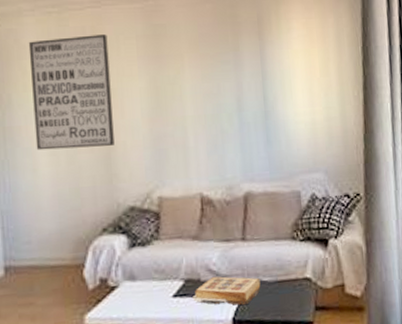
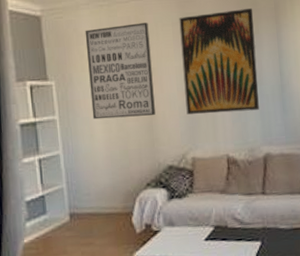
wall art: none [144,20,239,145] -> present [179,7,259,115]
book: present [193,276,261,305] -> none [221,224,278,248]

